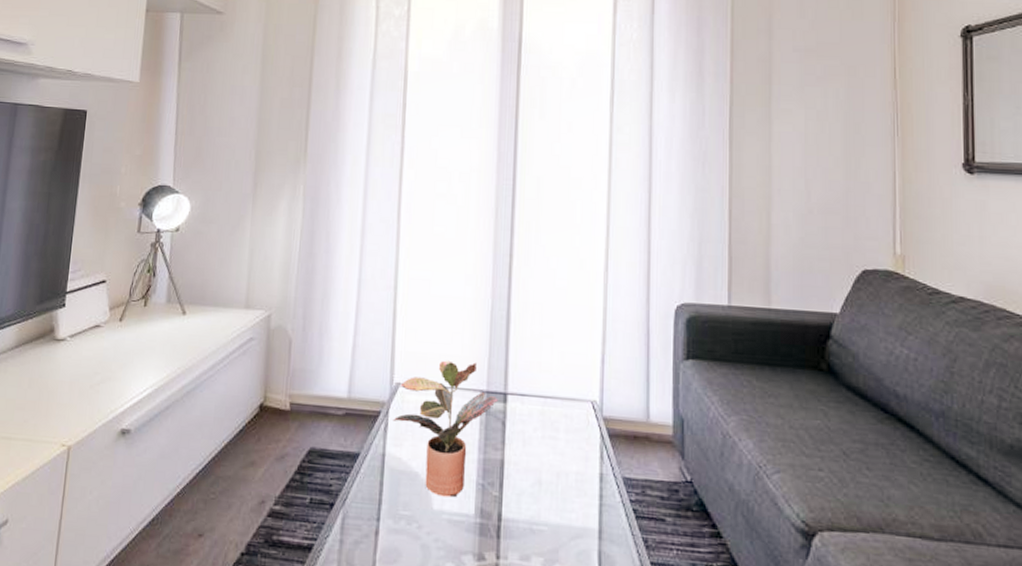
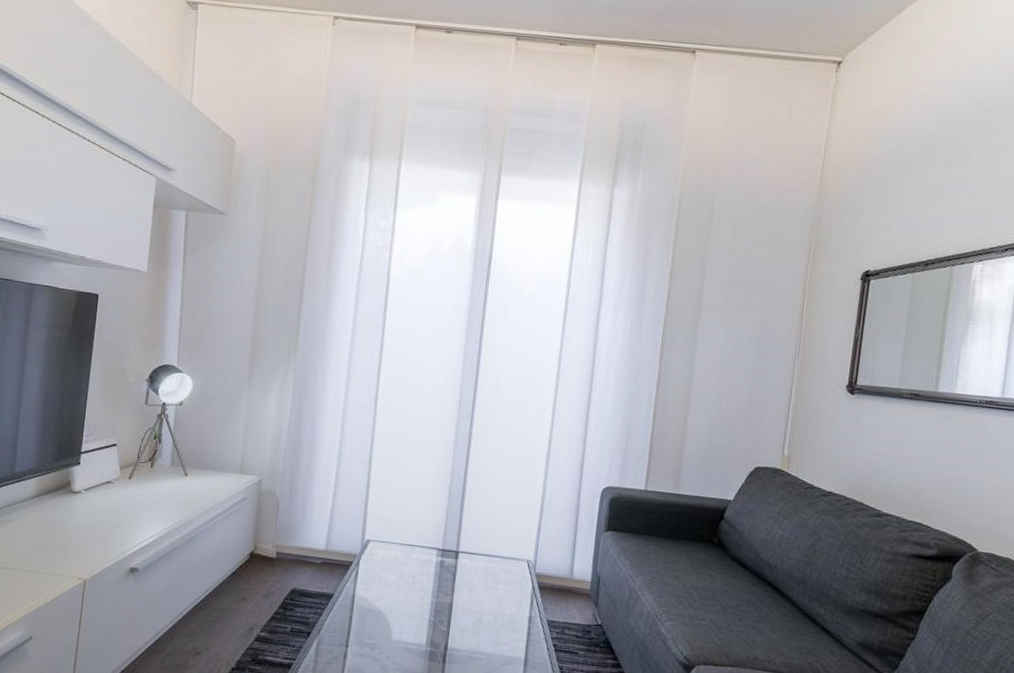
potted plant: present [393,360,498,498] -> none [362,523,451,631]

